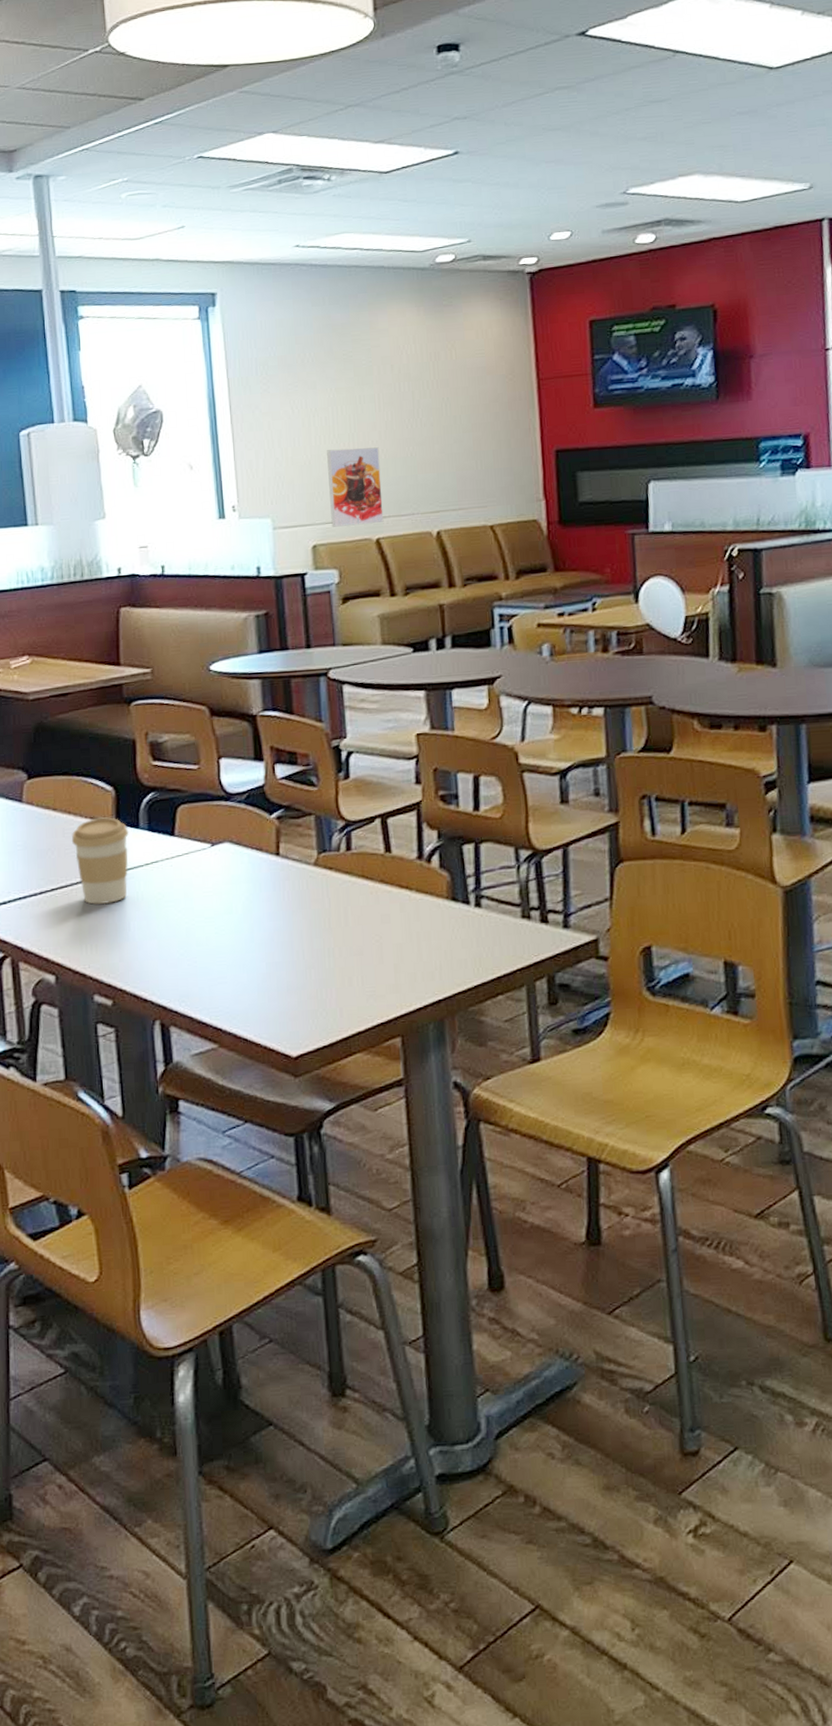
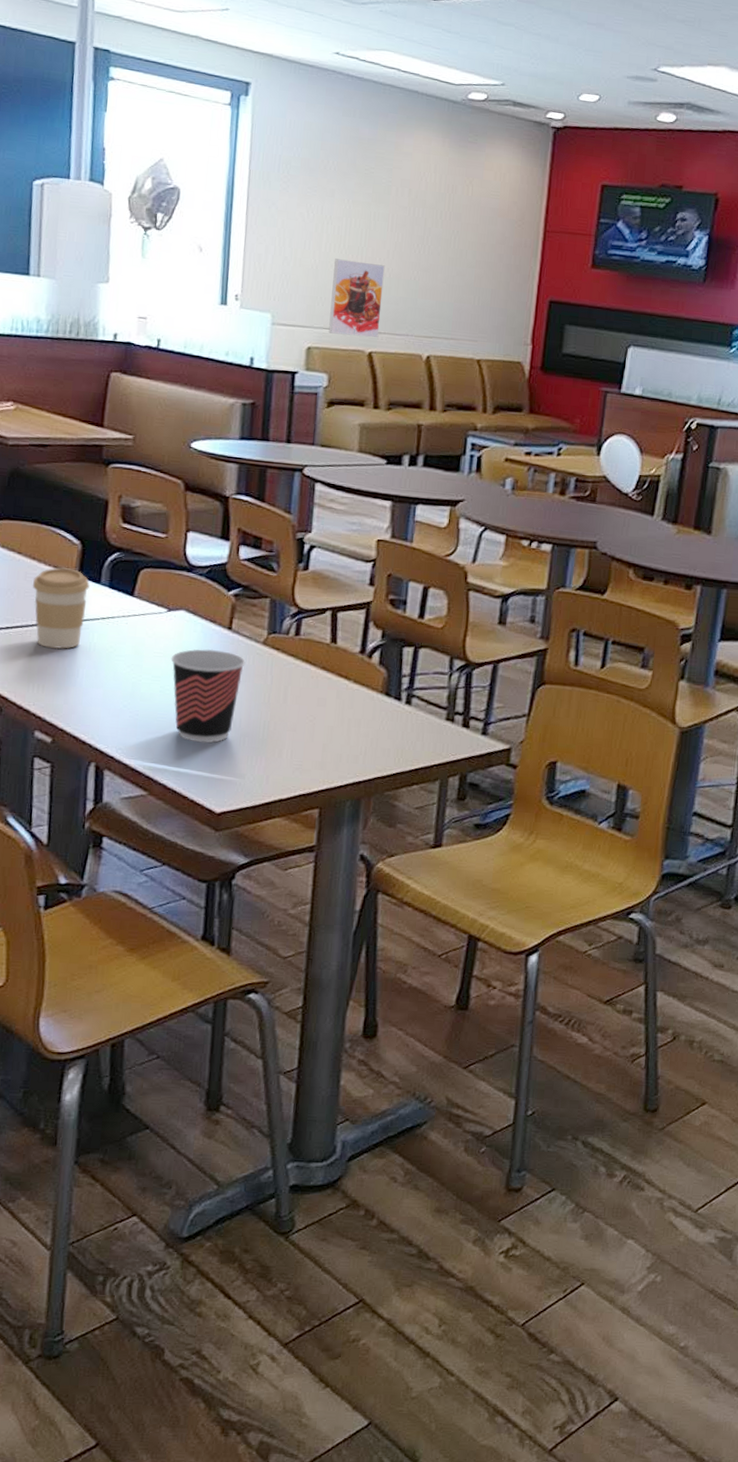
cup: none [221,879,299,983] -> present [171,649,246,743]

